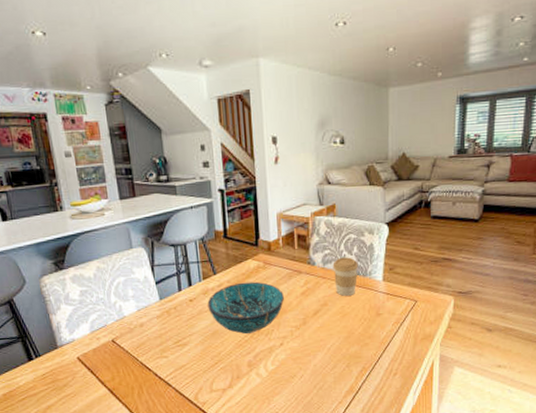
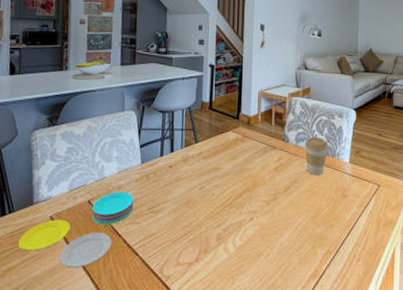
plate: none [51,328,160,402] -> present [17,191,134,269]
decorative bowl: present [207,281,284,335] -> none [185,153,258,206]

